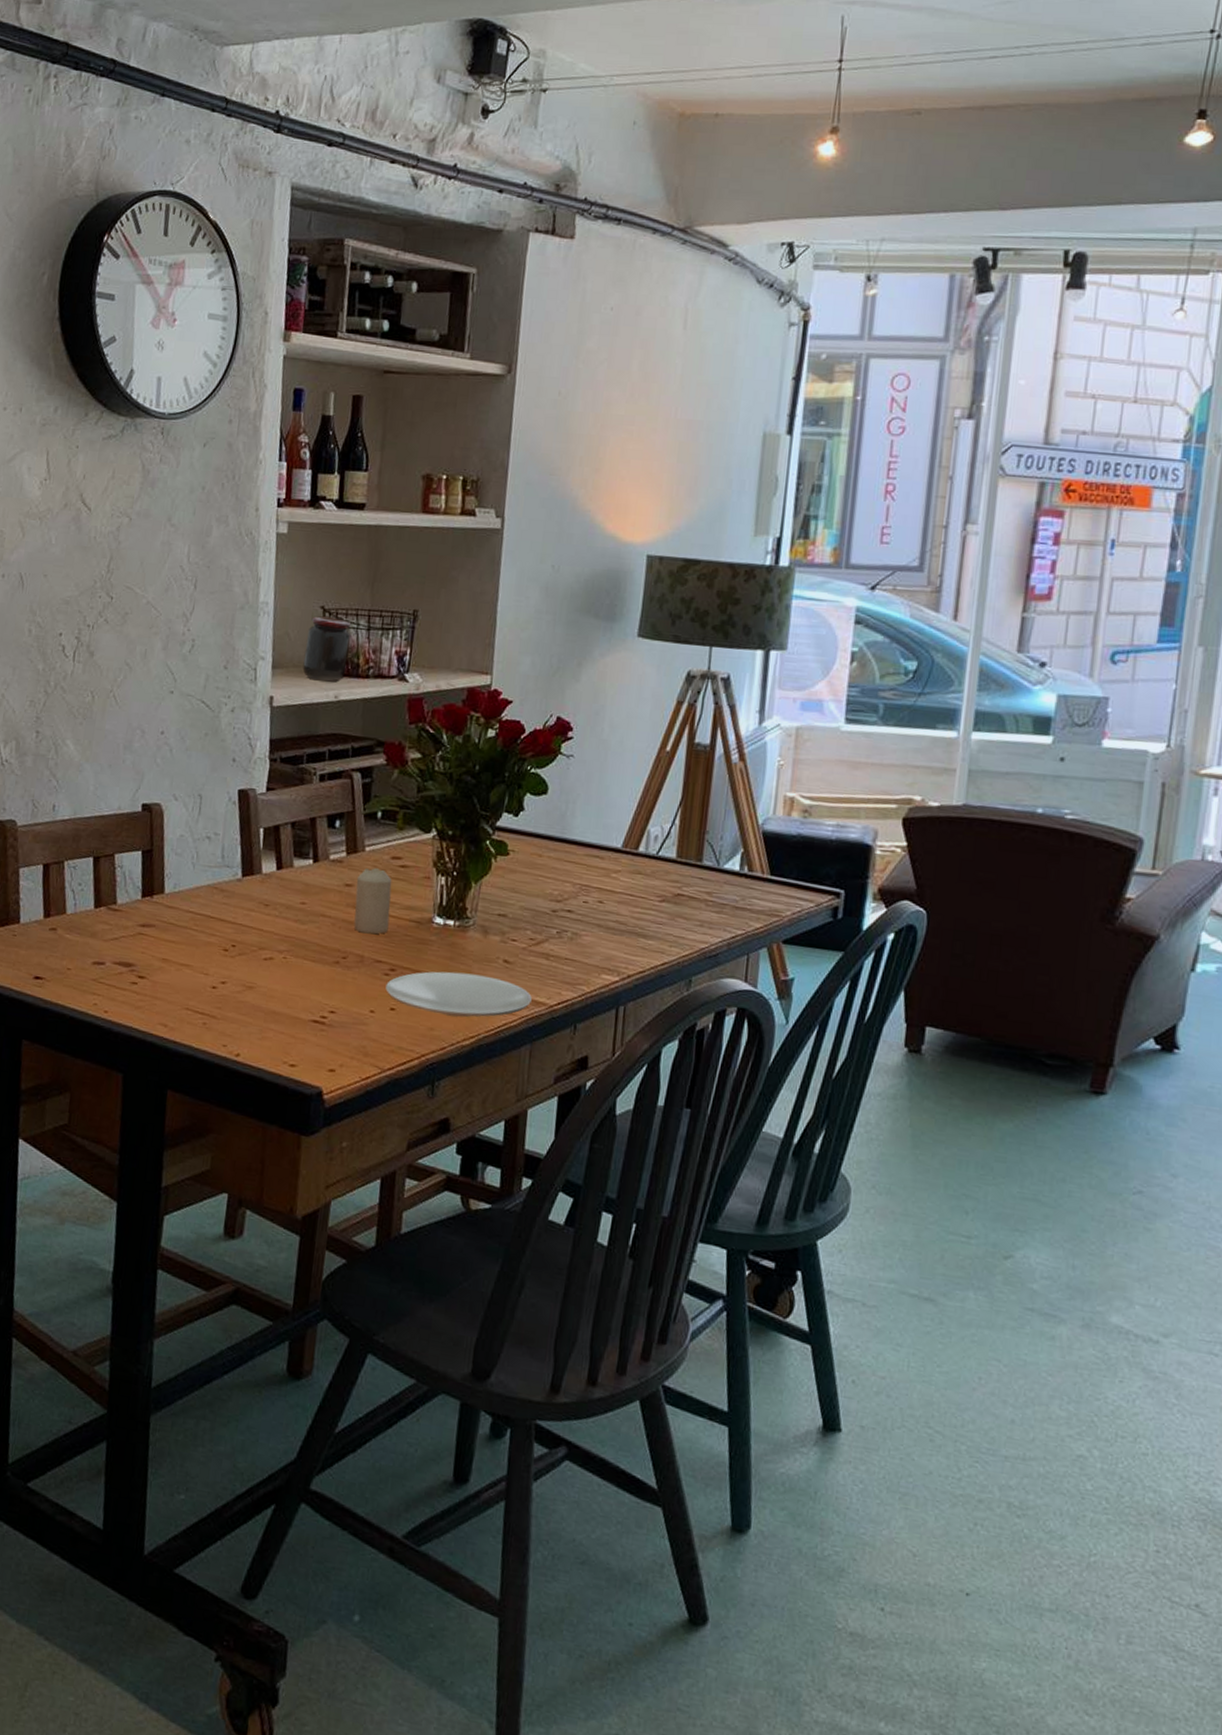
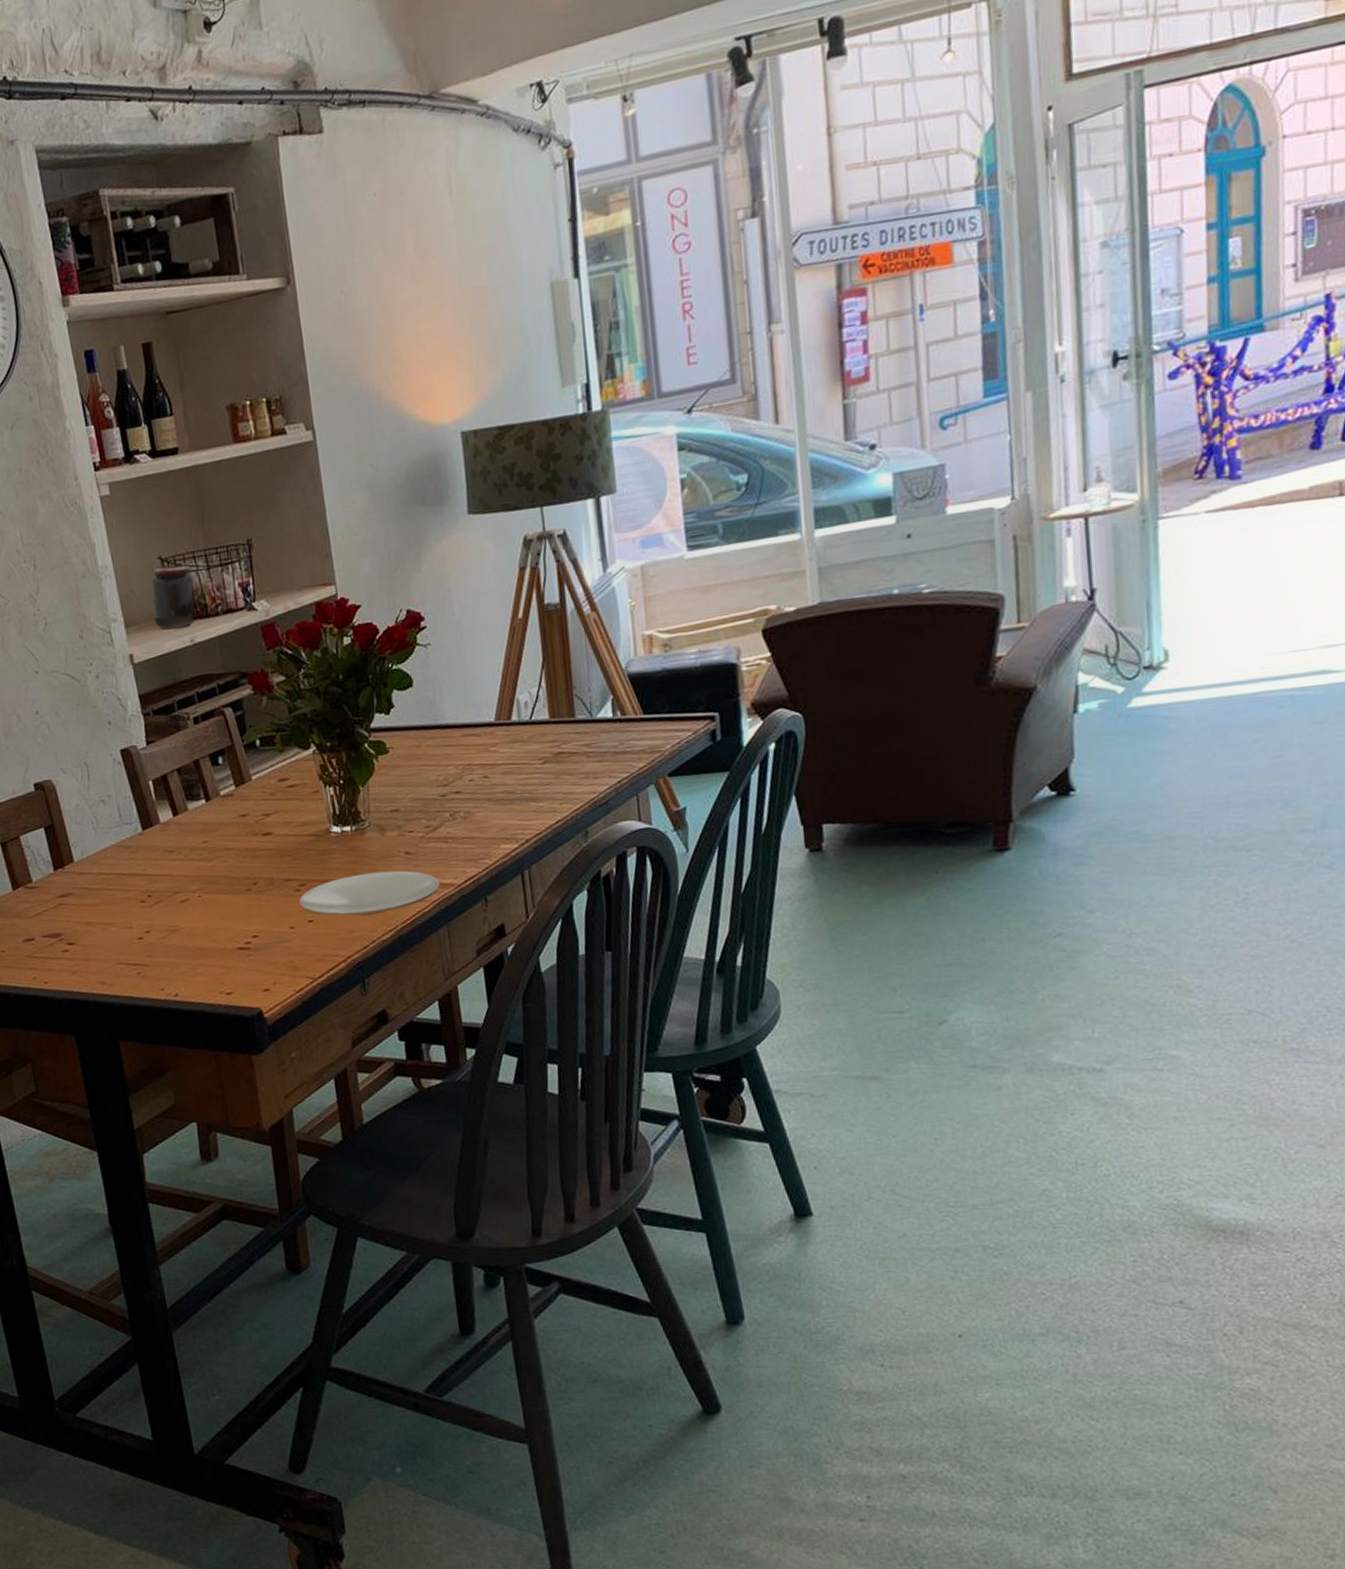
candle: present [353,868,392,934] -> none [249,793,290,857]

